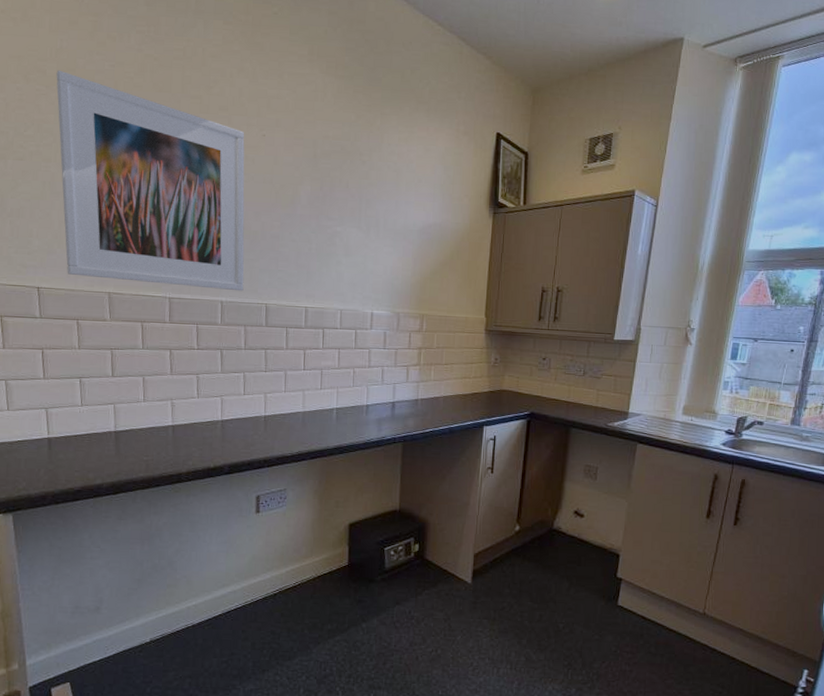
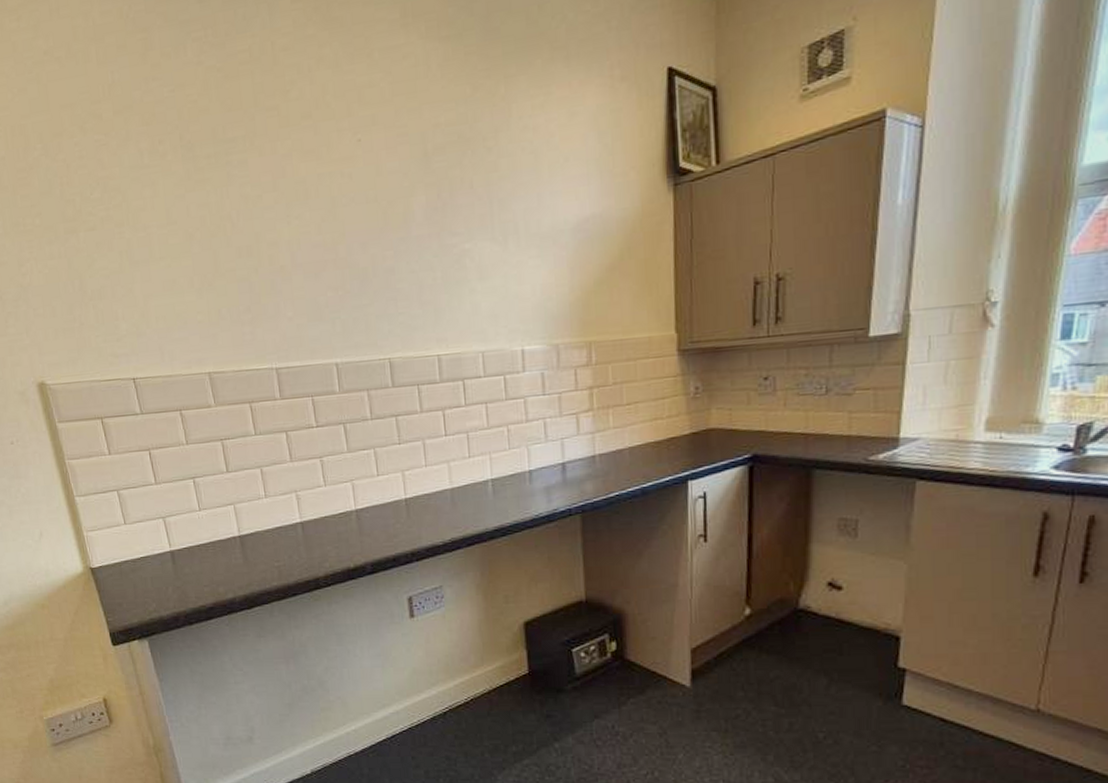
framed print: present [56,70,245,291] -> none [113,110,360,359]

